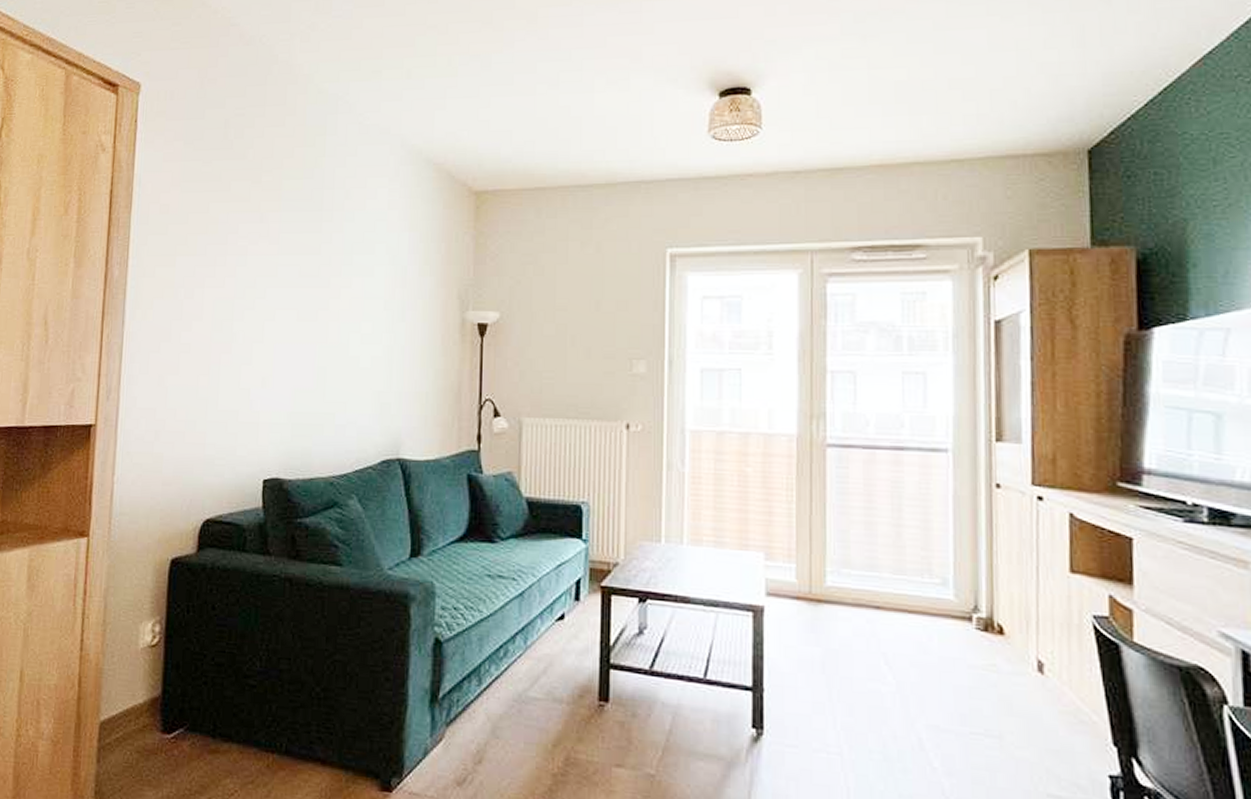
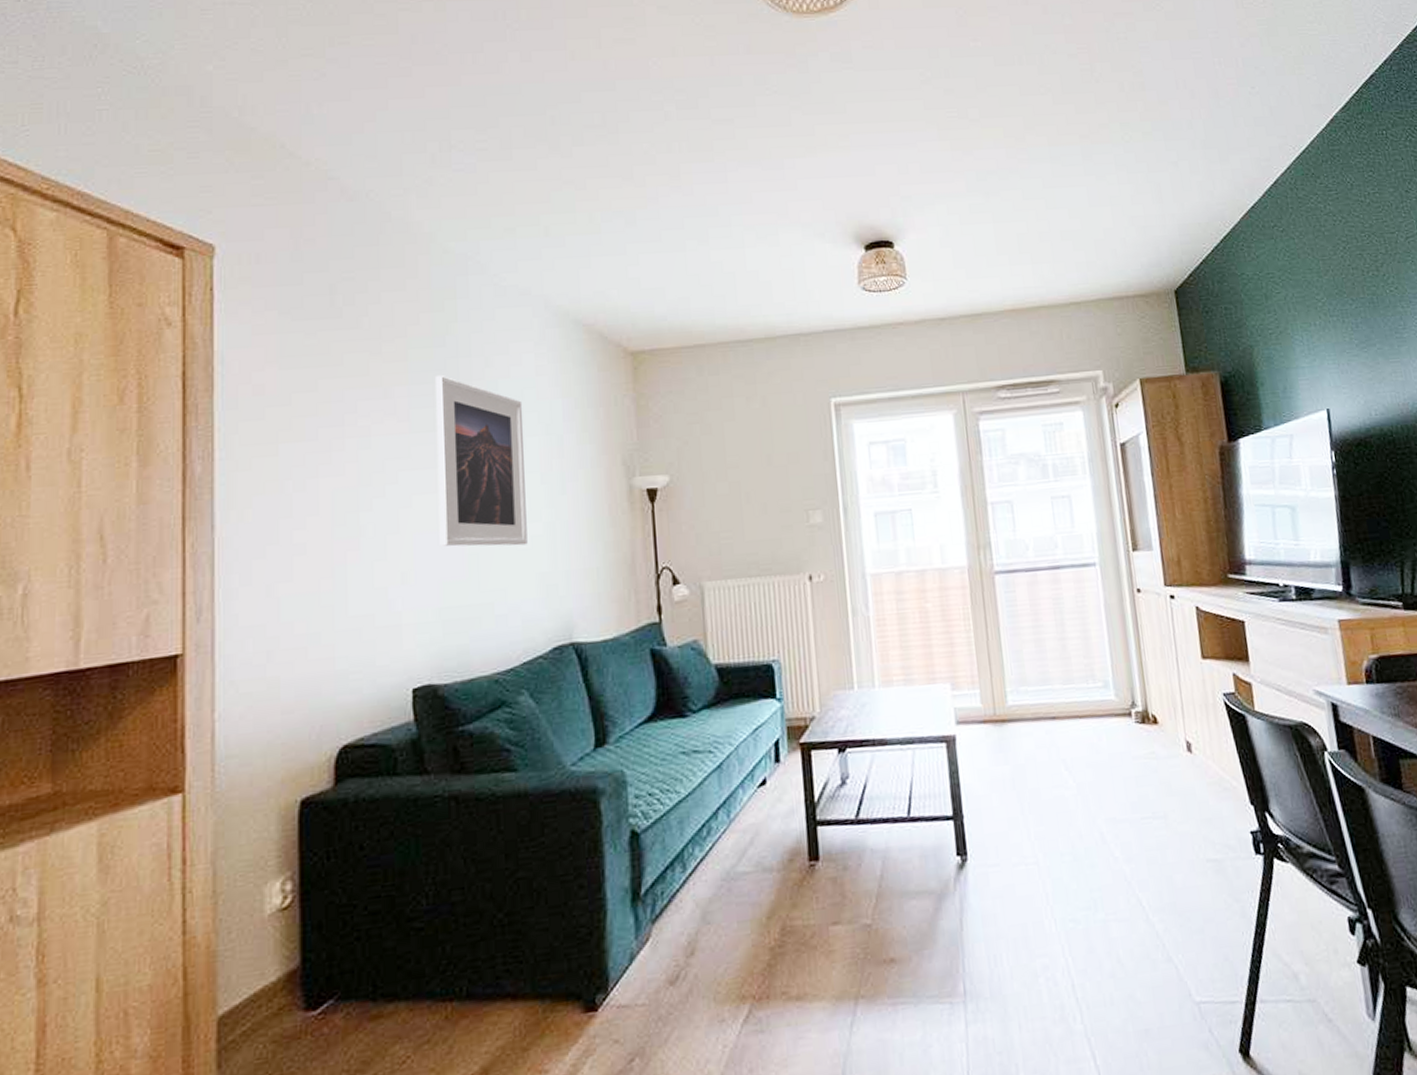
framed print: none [295,205,374,365] -> present [435,376,528,547]

